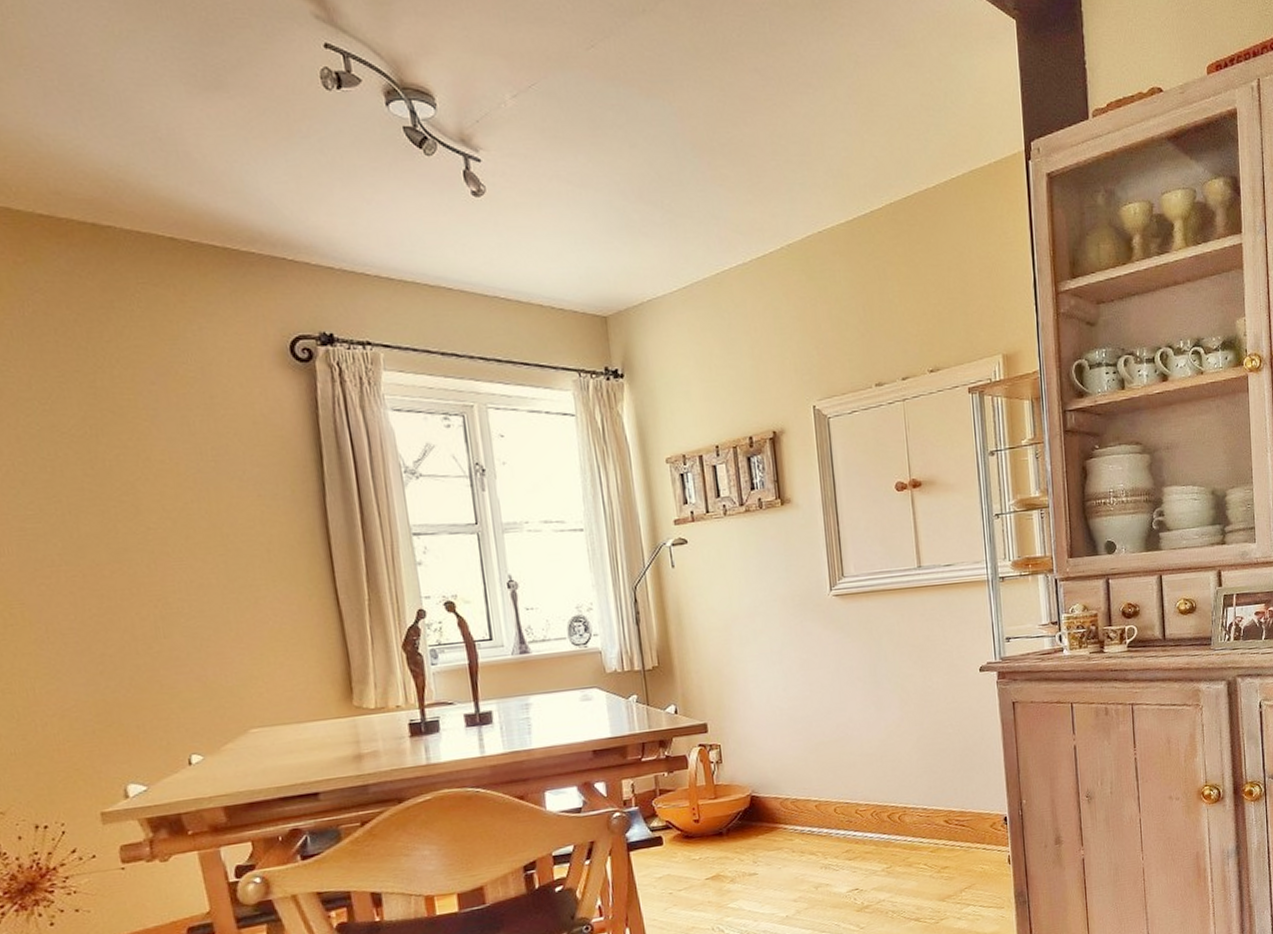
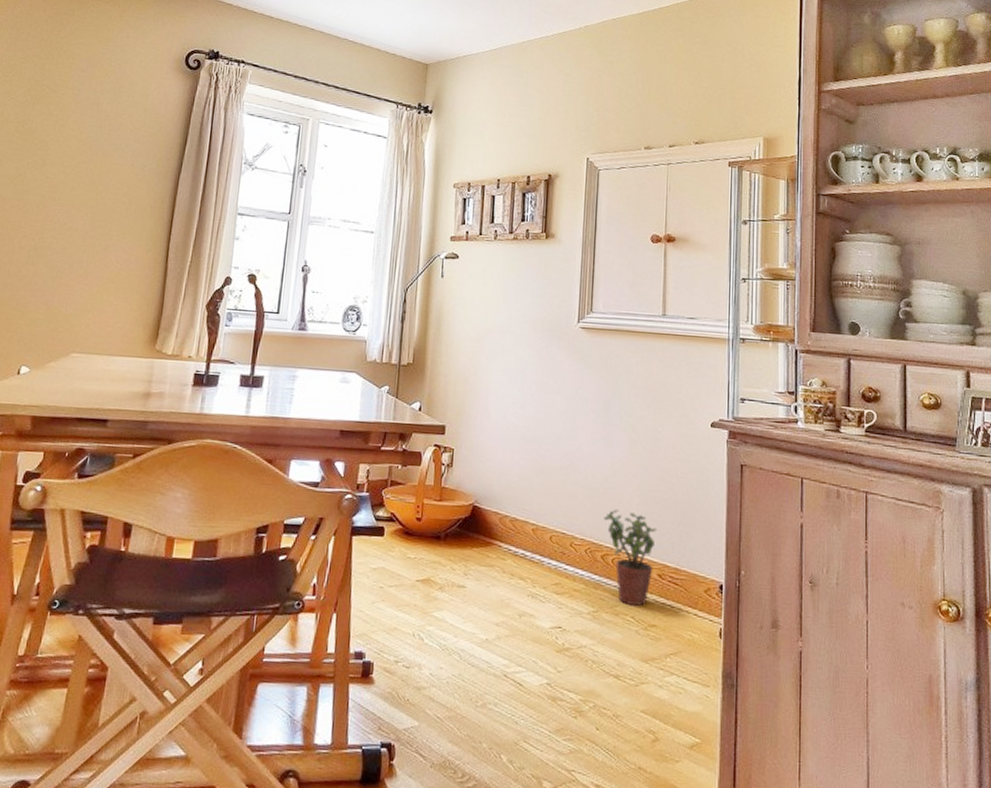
potted plant: none [885,768,940,855] -> present [604,509,658,606]

